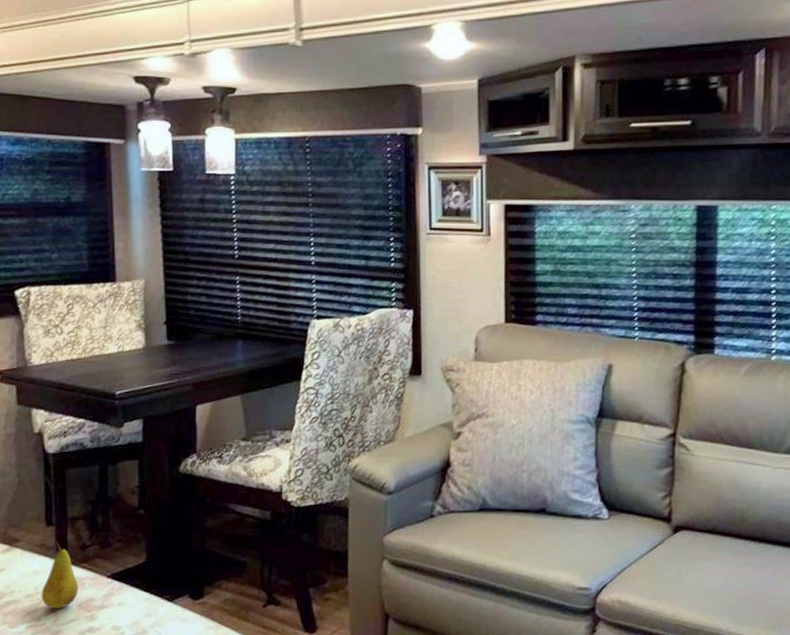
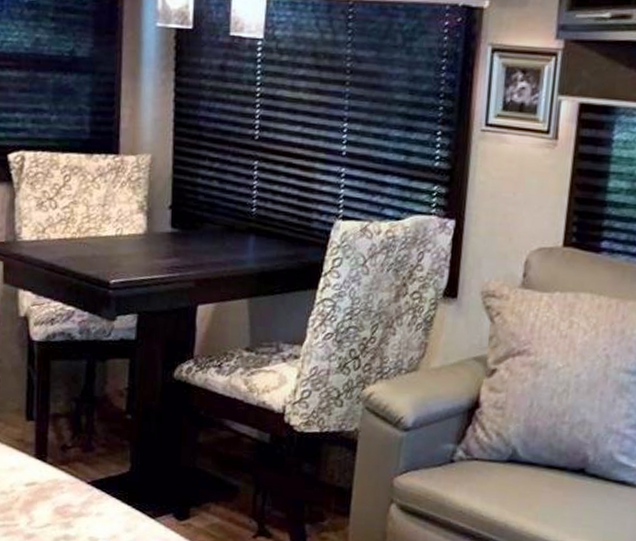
fruit: present [41,541,79,609] -> none [16,437,56,511]

